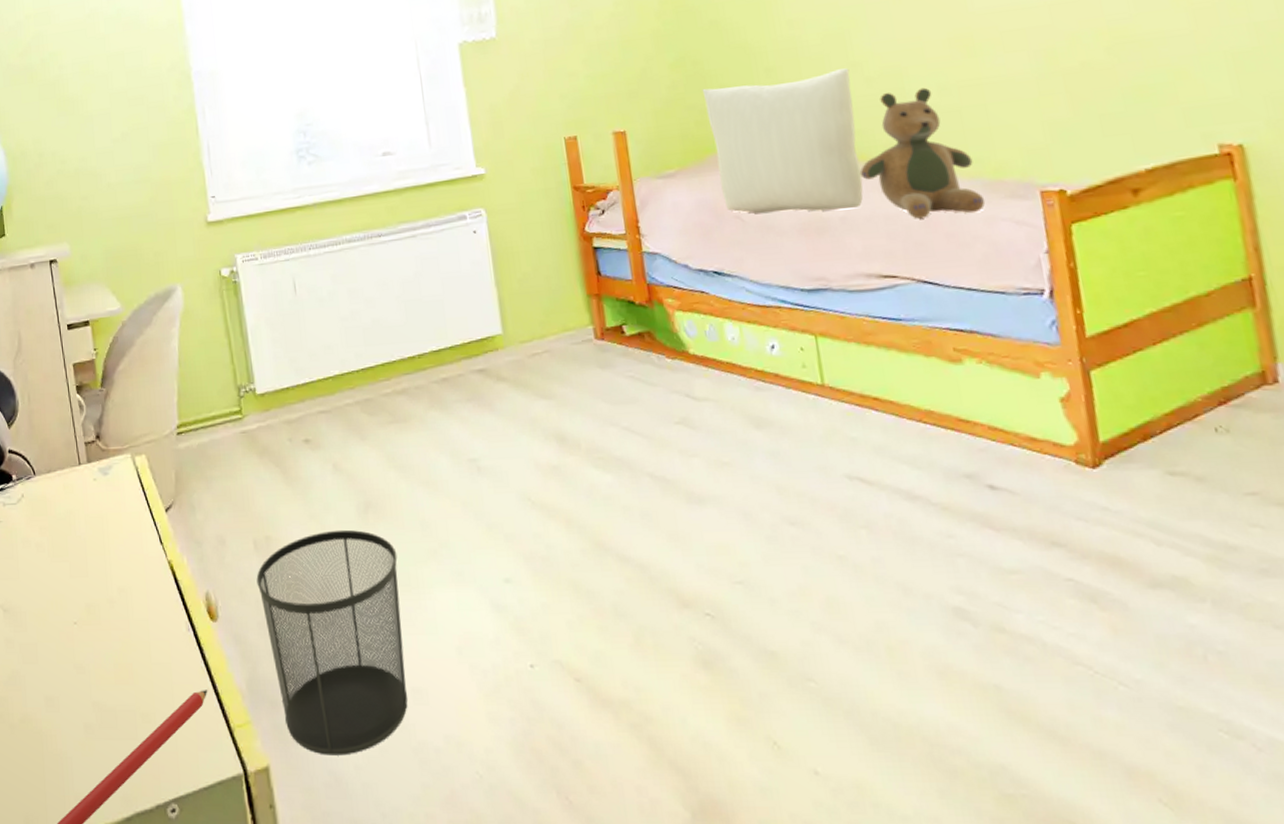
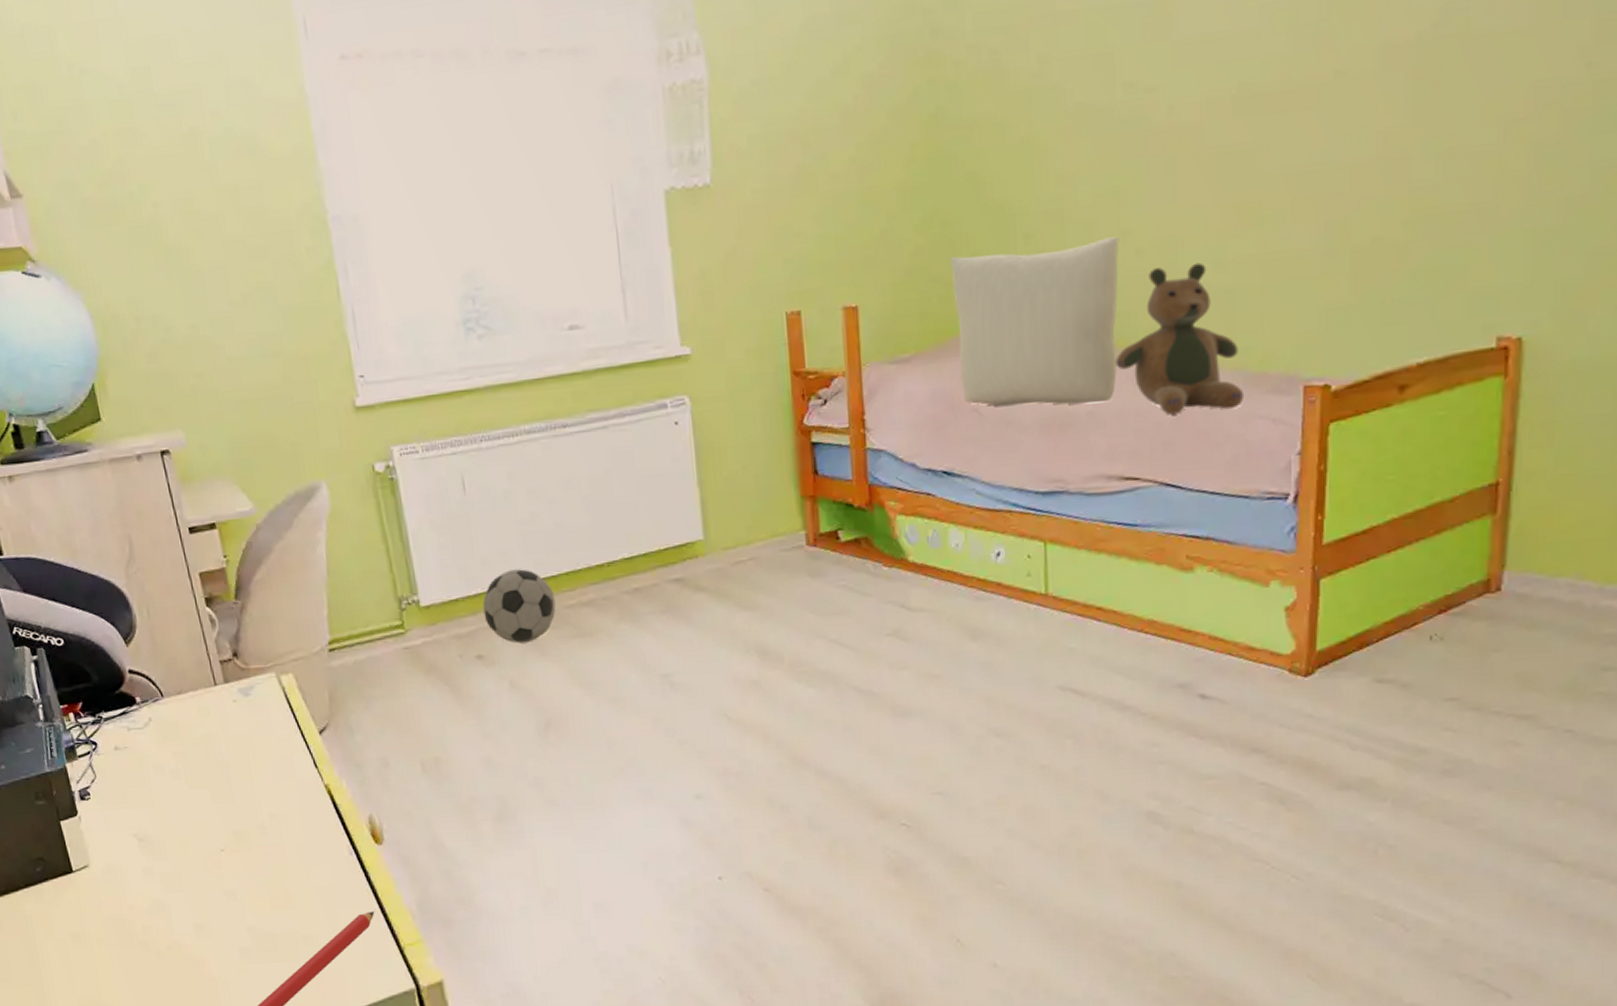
waste bin: present [256,529,408,756] -> none [425,749,590,969]
soccer ball: none [310,360,374,429] -> present [482,569,556,643]

